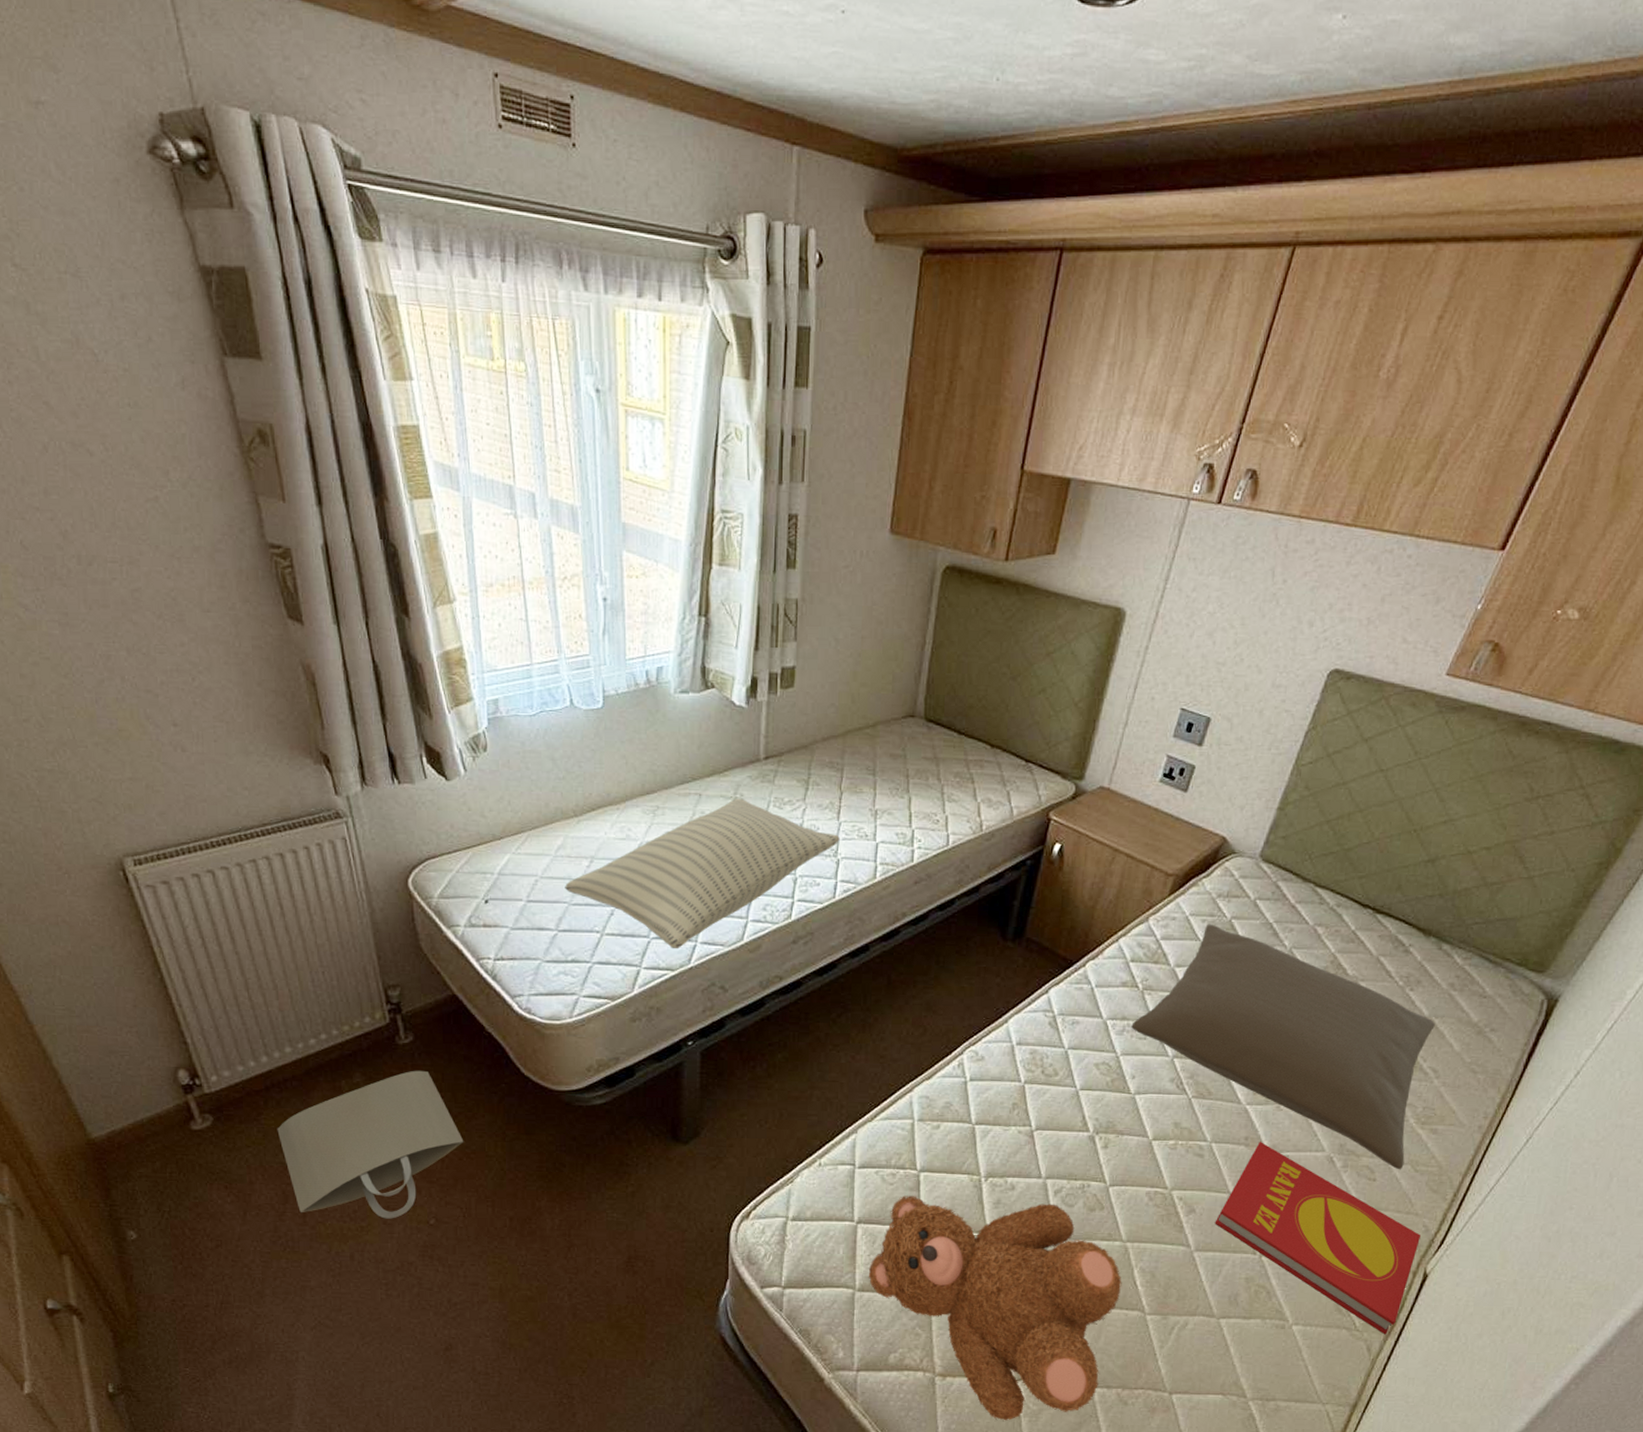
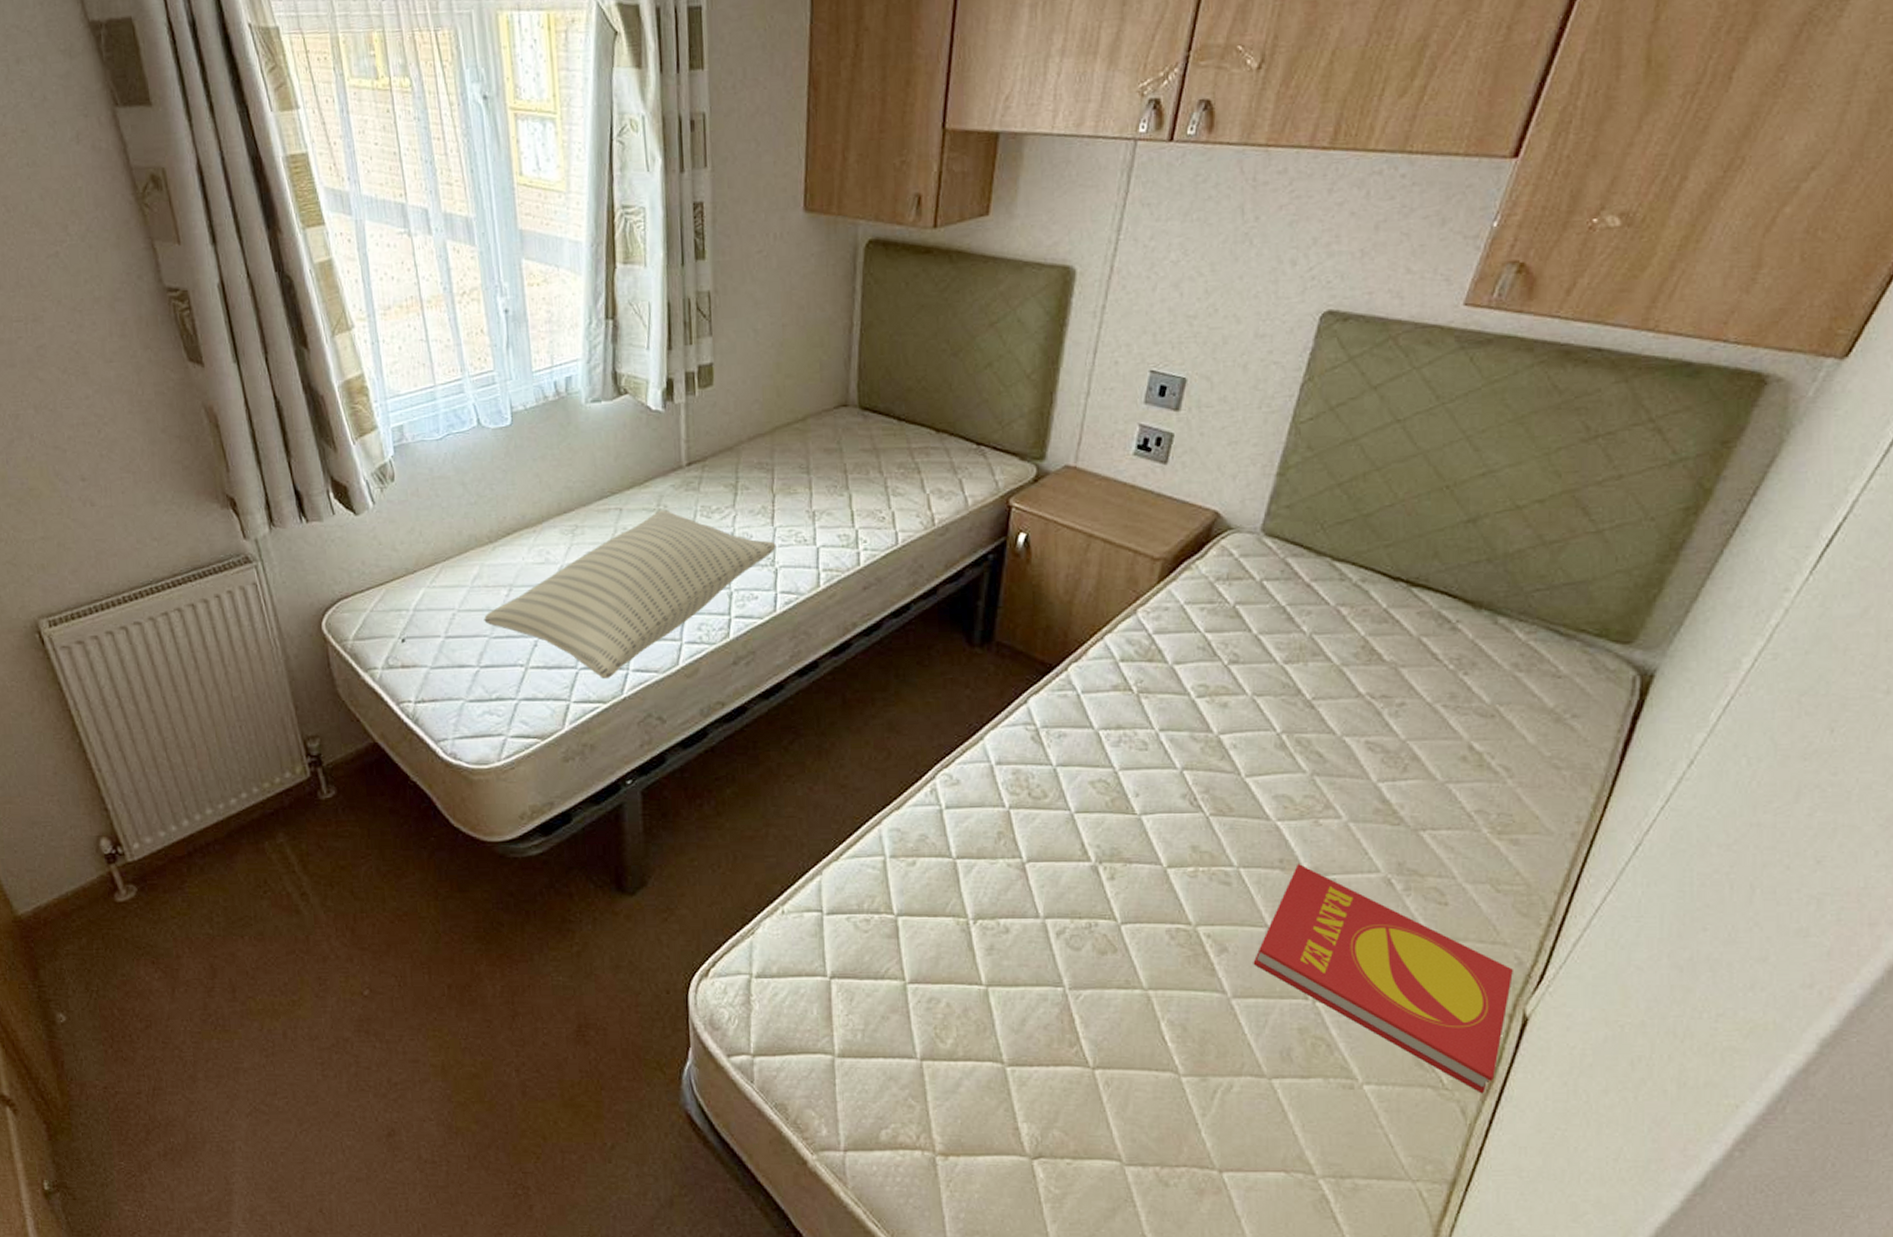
tote bag: present [277,1070,464,1219] -> none [201,826,395,991]
teddy bear: present [868,1196,1122,1421] -> none [847,944,1148,1208]
pillow: present [1131,924,1435,1170] -> none [1129,612,1500,891]

